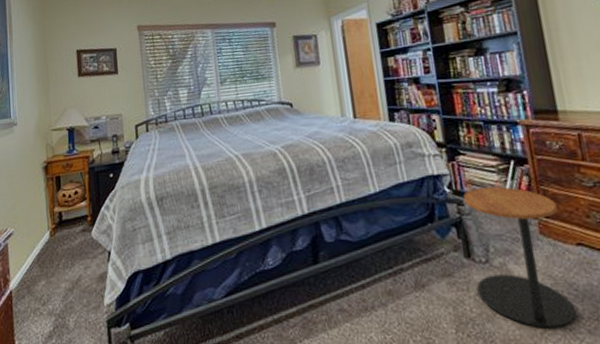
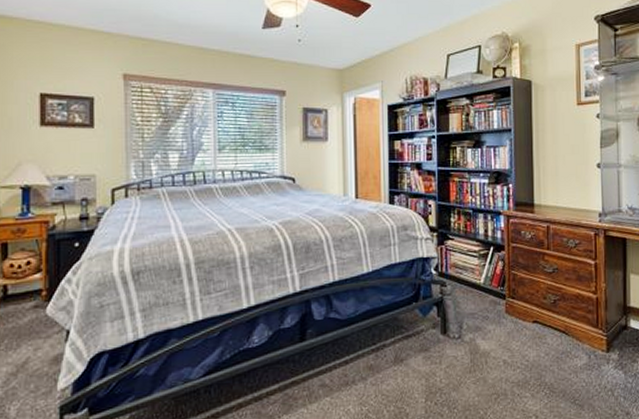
side table: present [462,186,576,328] -> none [446,270,524,394]

